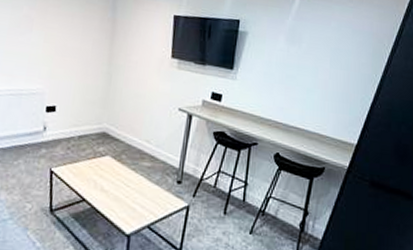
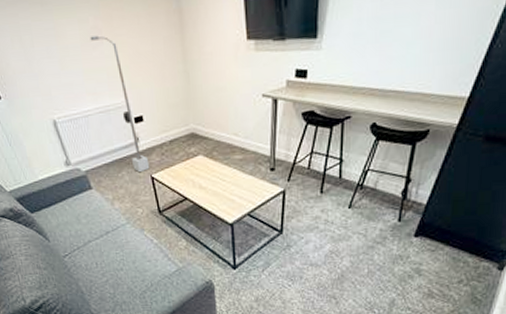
street lamp: none [19,23,52,164] -> present [90,35,150,173]

